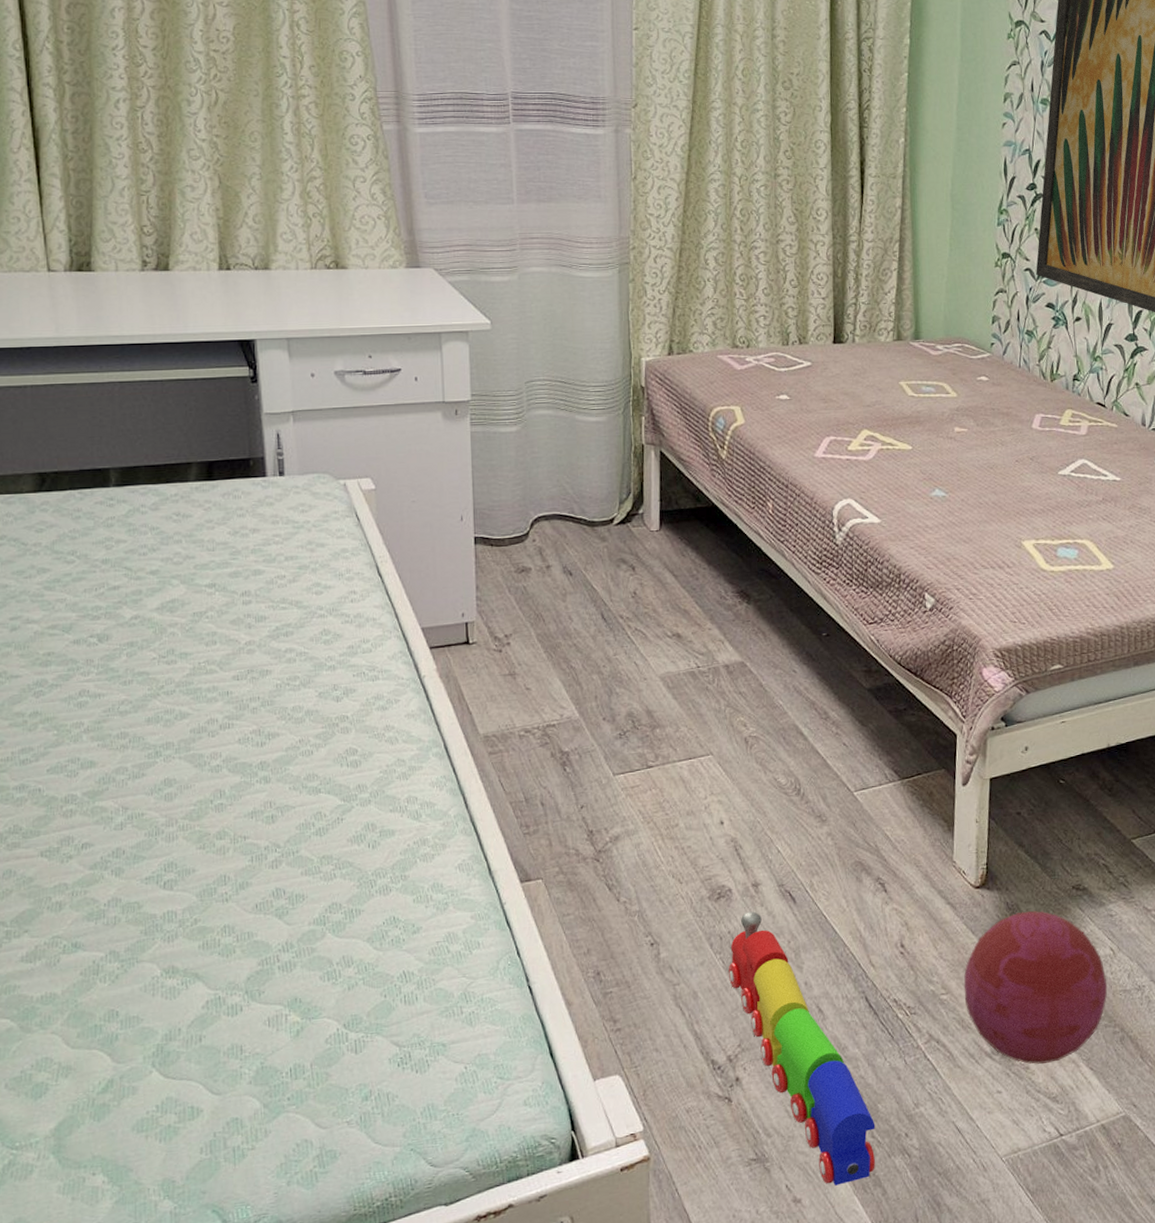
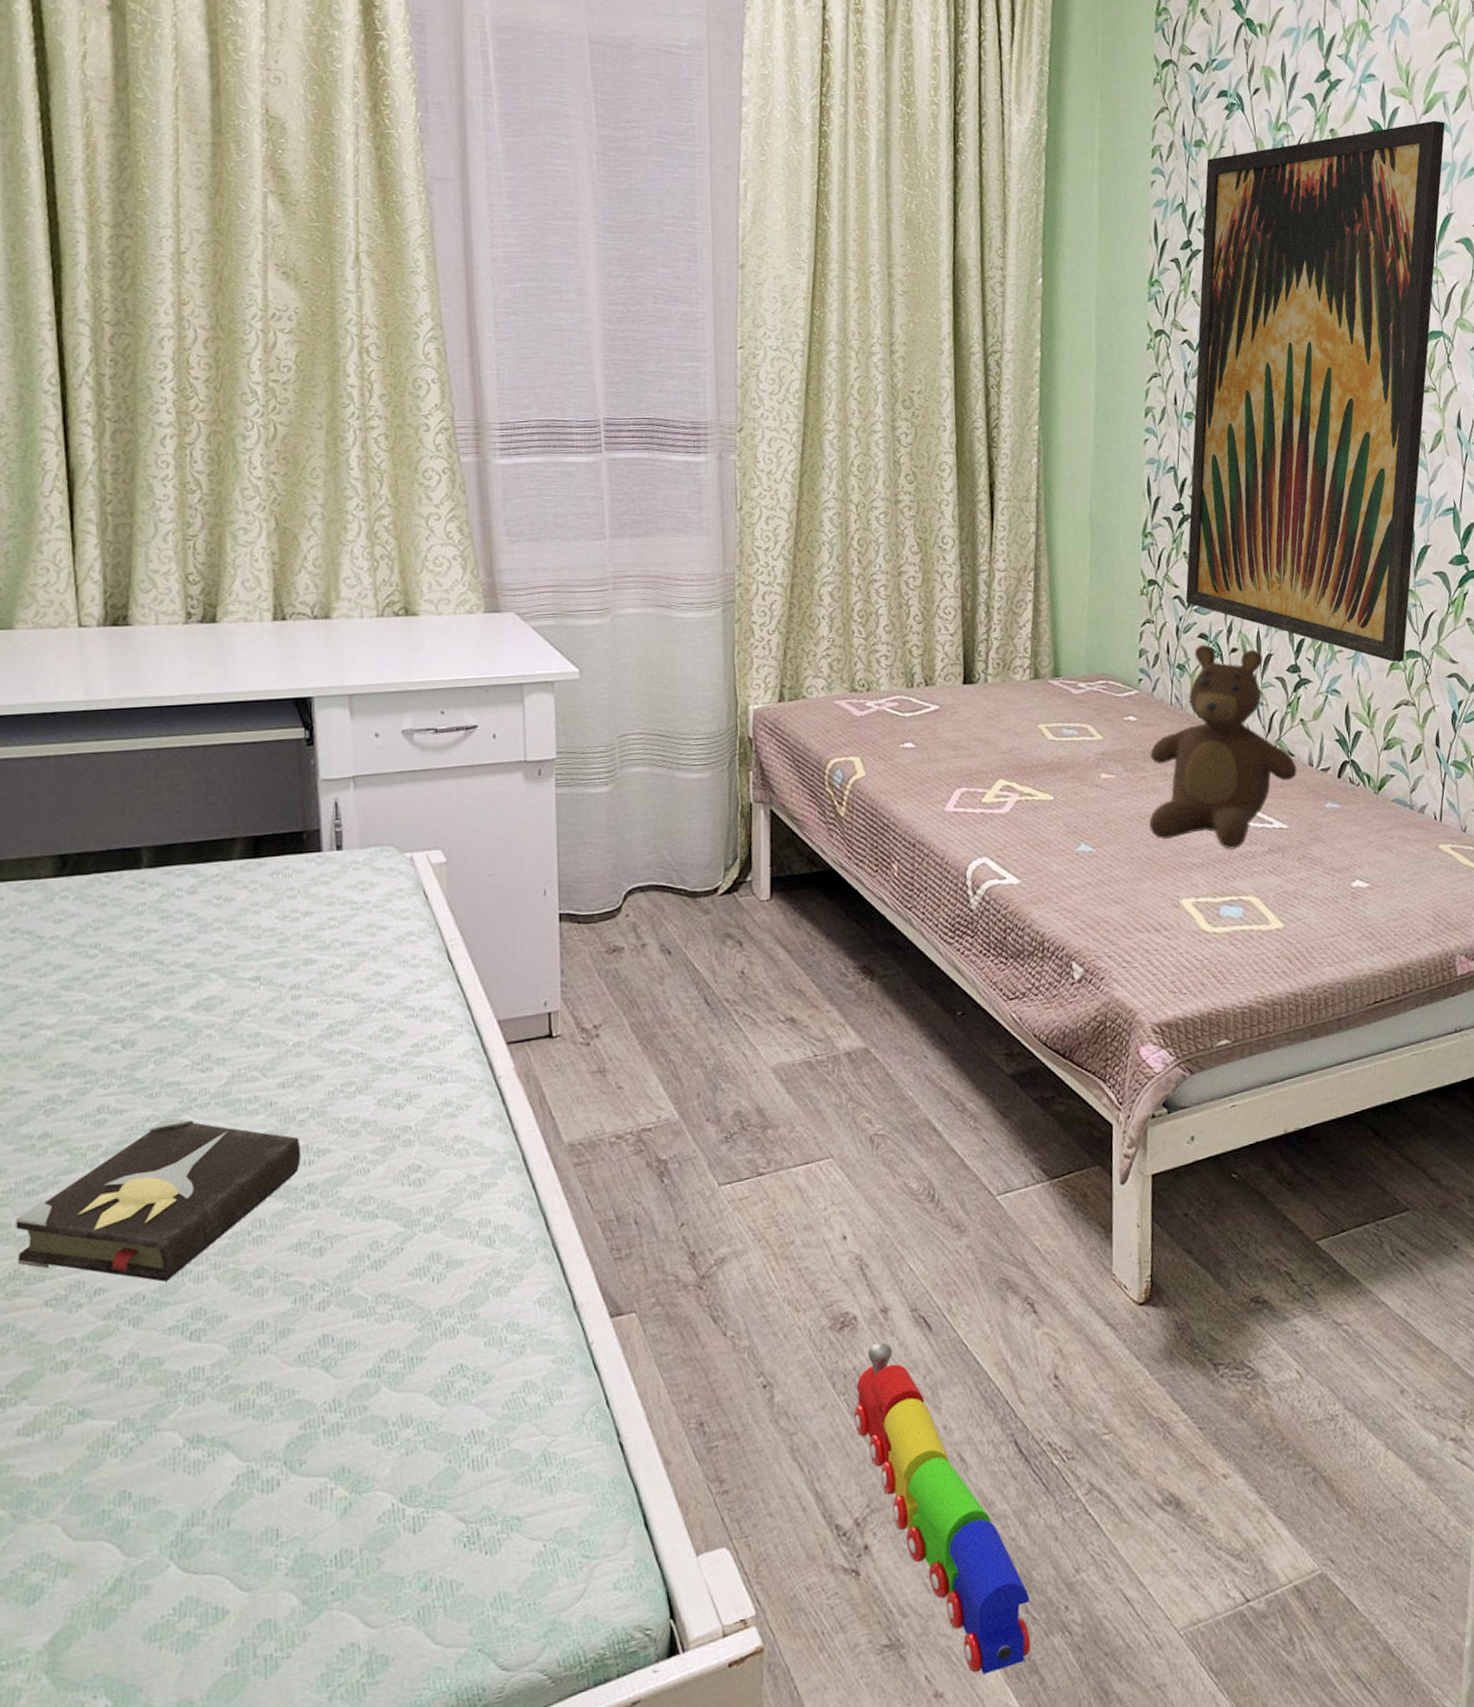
hardback book: none [13,701,254,839] -> present [16,1117,301,1282]
ball: present [963,910,1108,1064] -> none [1128,1329,1296,1515]
teddy bear: none [996,313,1131,498] -> present [1148,644,1297,849]

